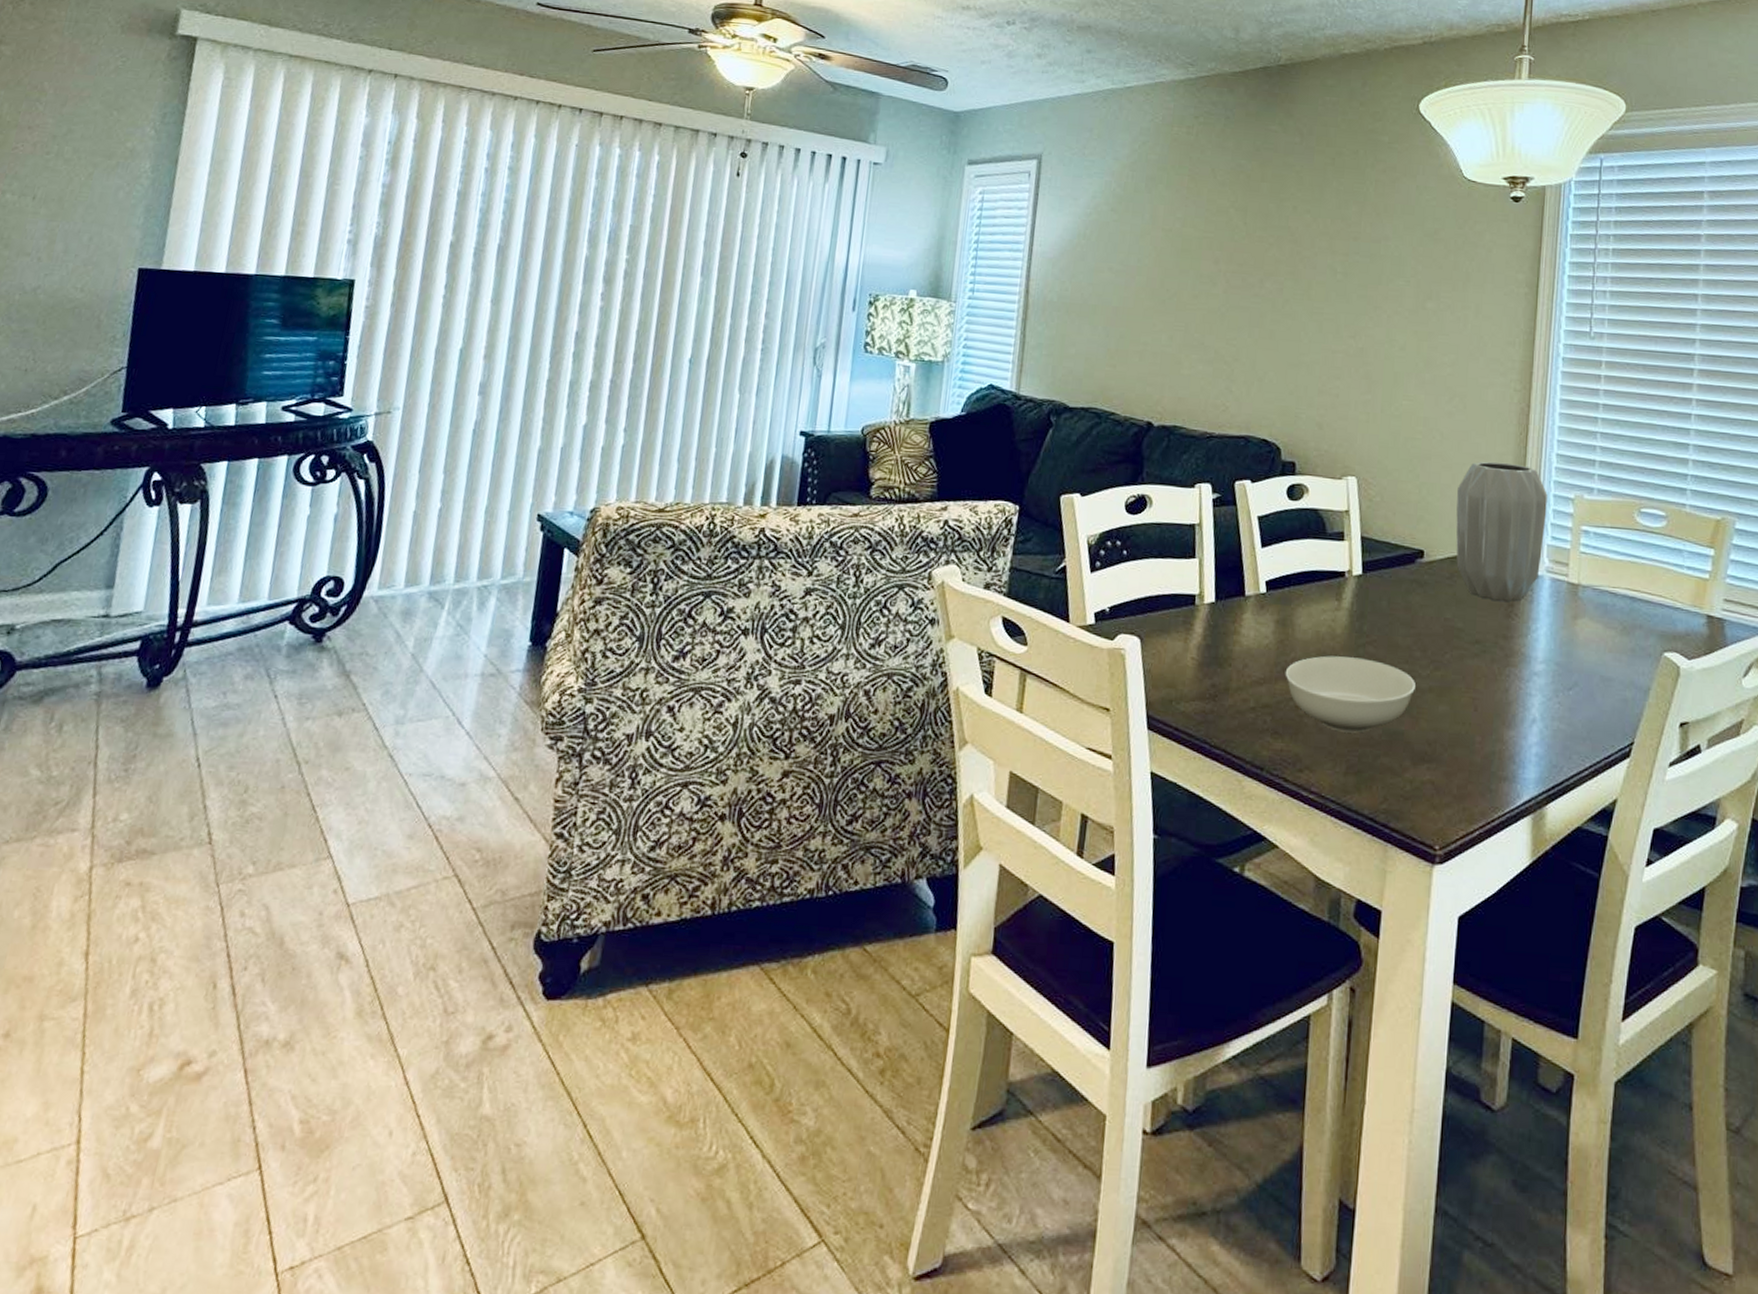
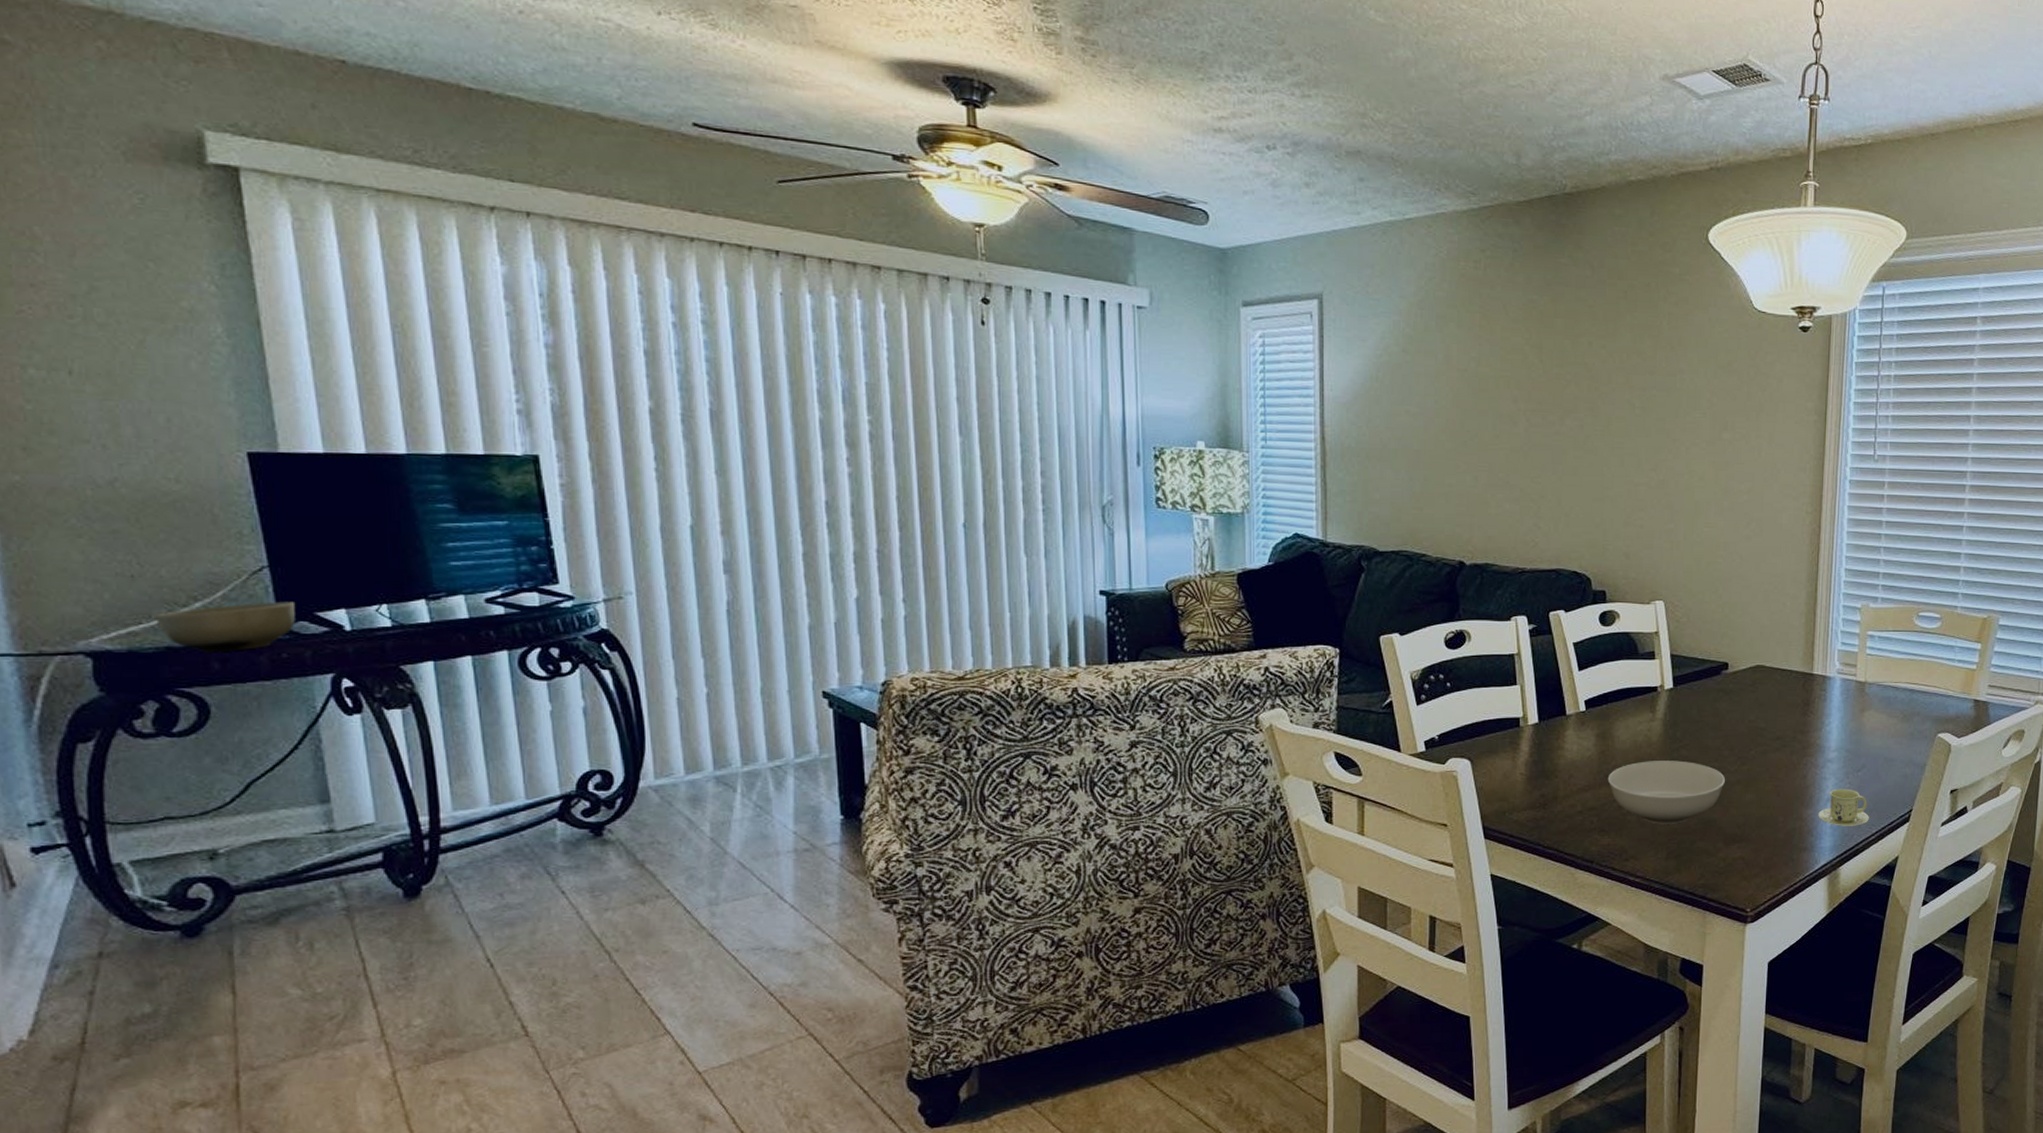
bowl: none [30,399,137,442] -> present [153,601,295,653]
vase: present [1456,461,1547,602] -> none [1756,579,1837,701]
cup and saucer: none [1521,708,1582,756] -> present [1818,788,1869,826]

